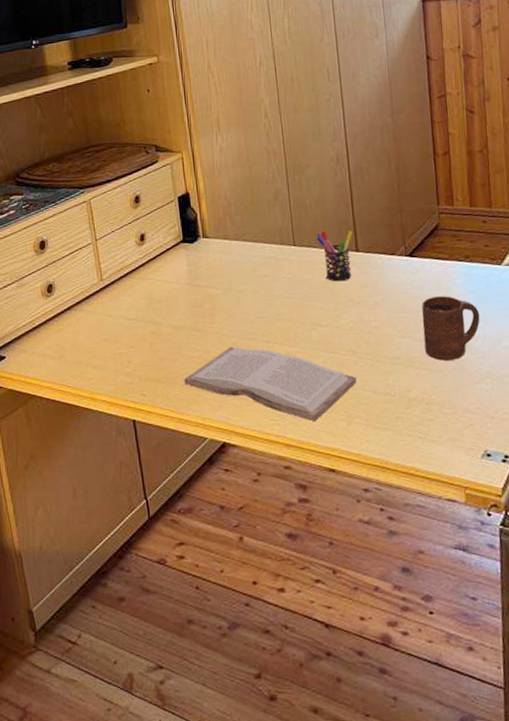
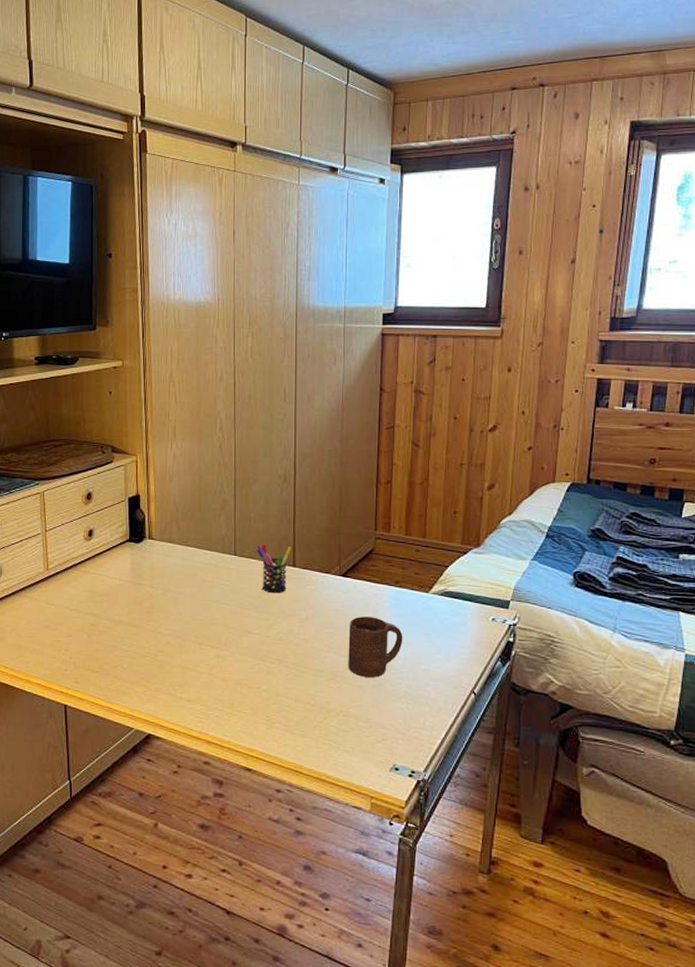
book: present [184,346,357,422] -> none [117,645,281,723]

